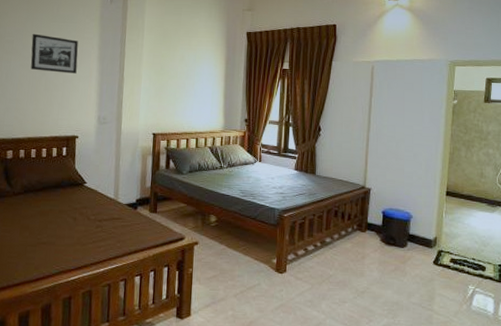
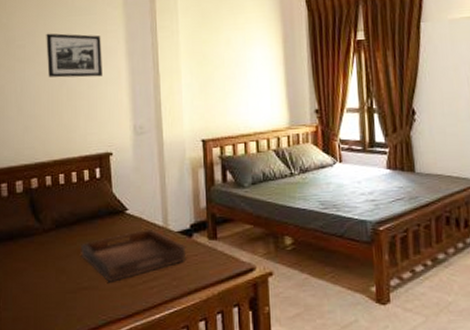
serving tray: none [43,199,130,241] -> present [81,228,185,284]

